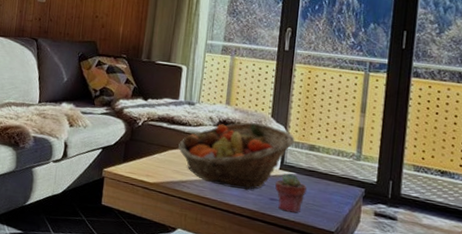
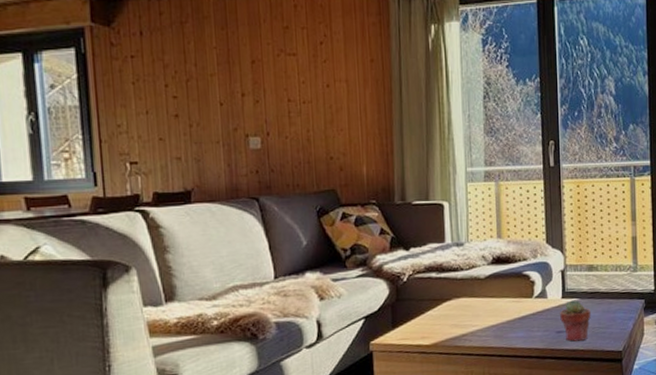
fruit basket: present [178,122,295,191] -> none [452,252,573,330]

